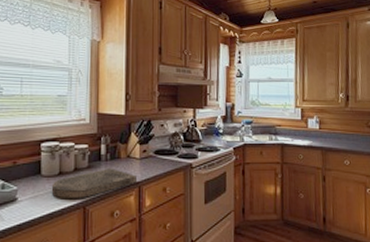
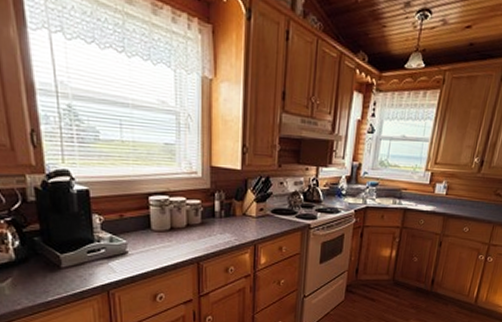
cutting board: present [51,167,136,200] -> none [163,224,252,255]

